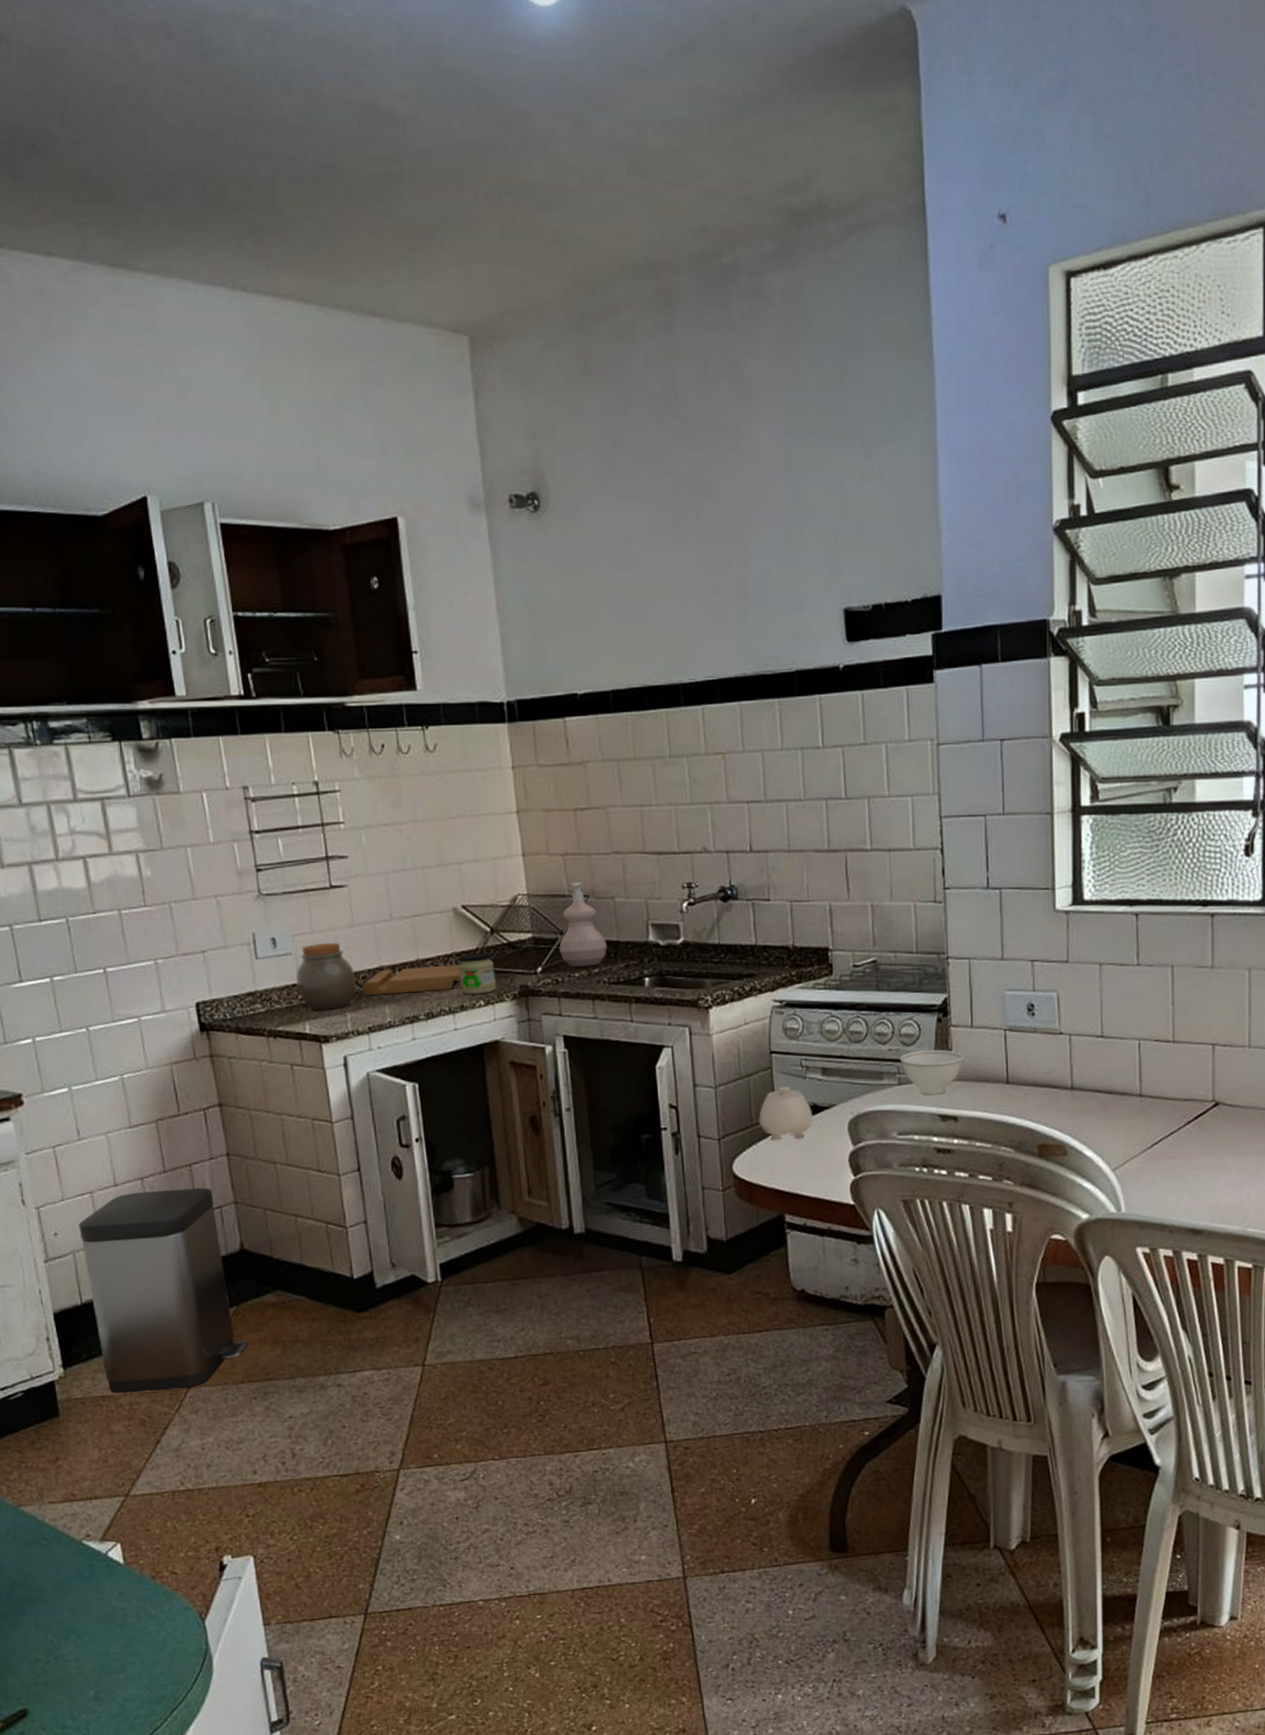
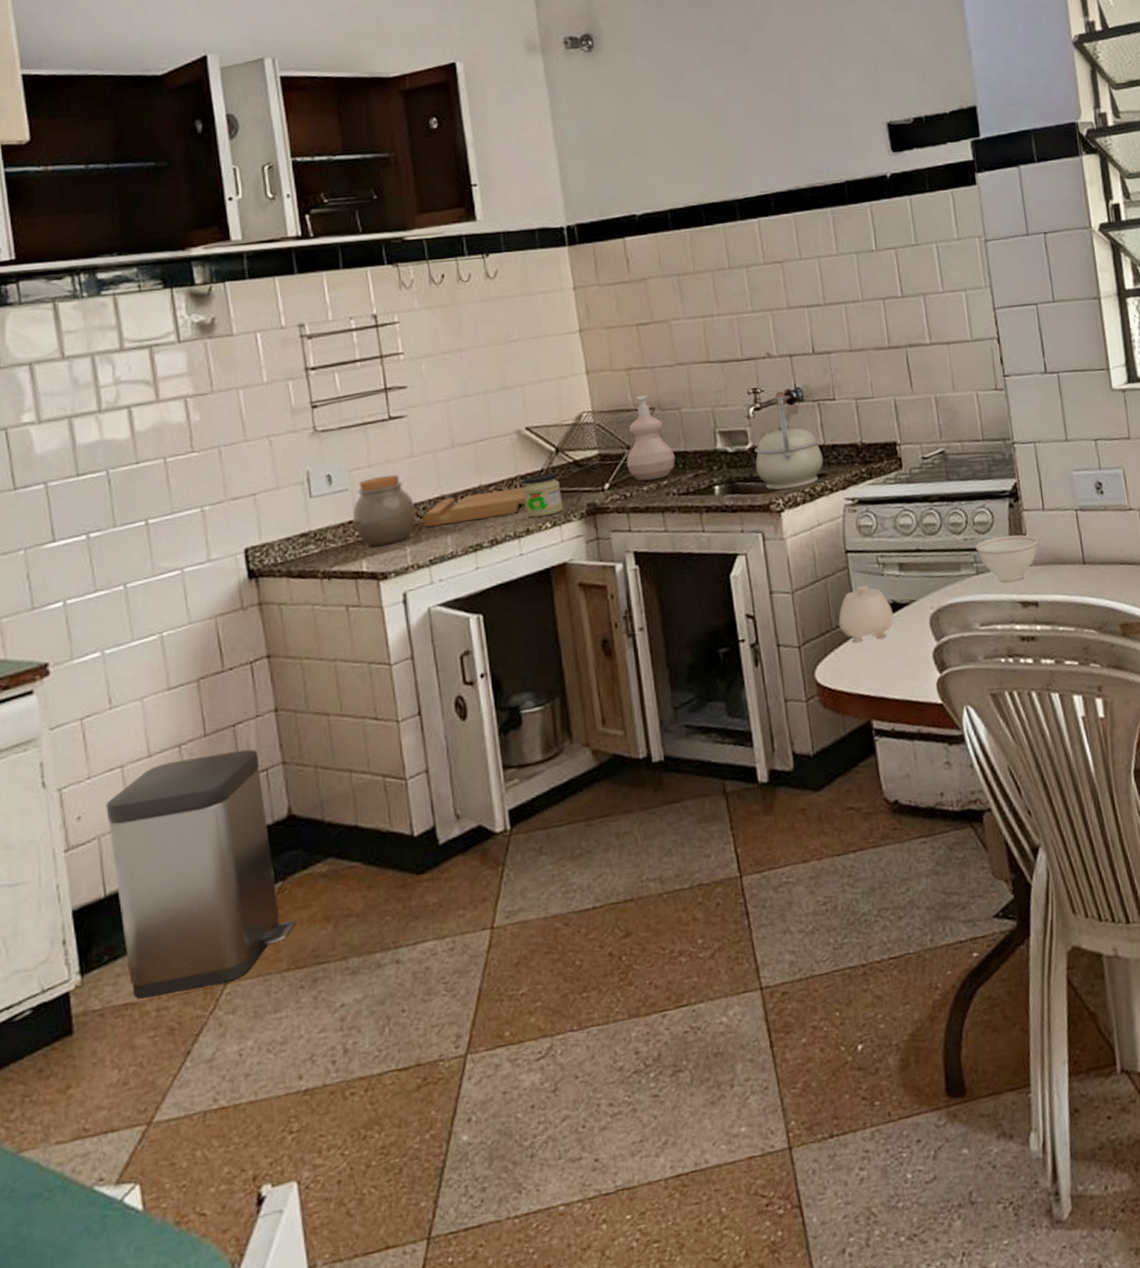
kettle: none [685,887,754,987] -> present [755,391,824,491]

